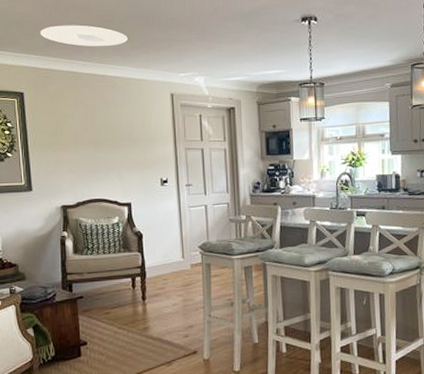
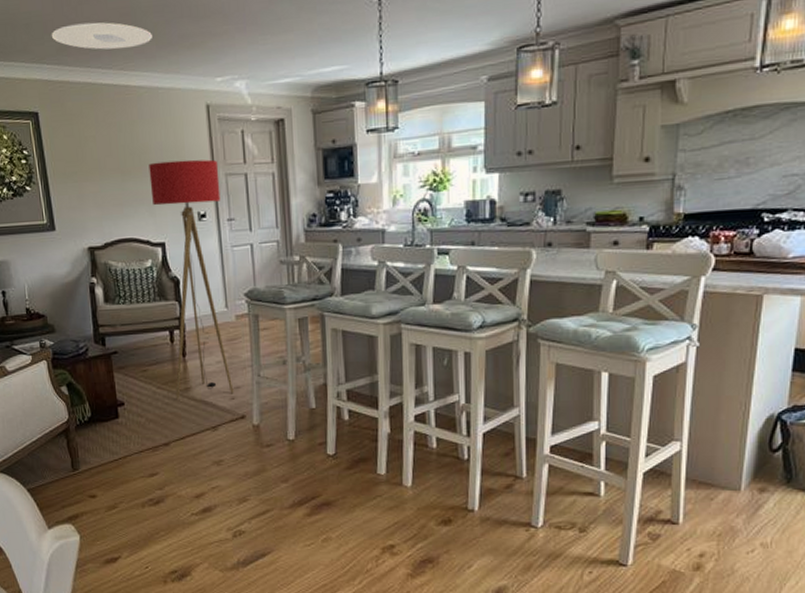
floor lamp: none [120,136,187,339] -> present [149,159,234,400]

